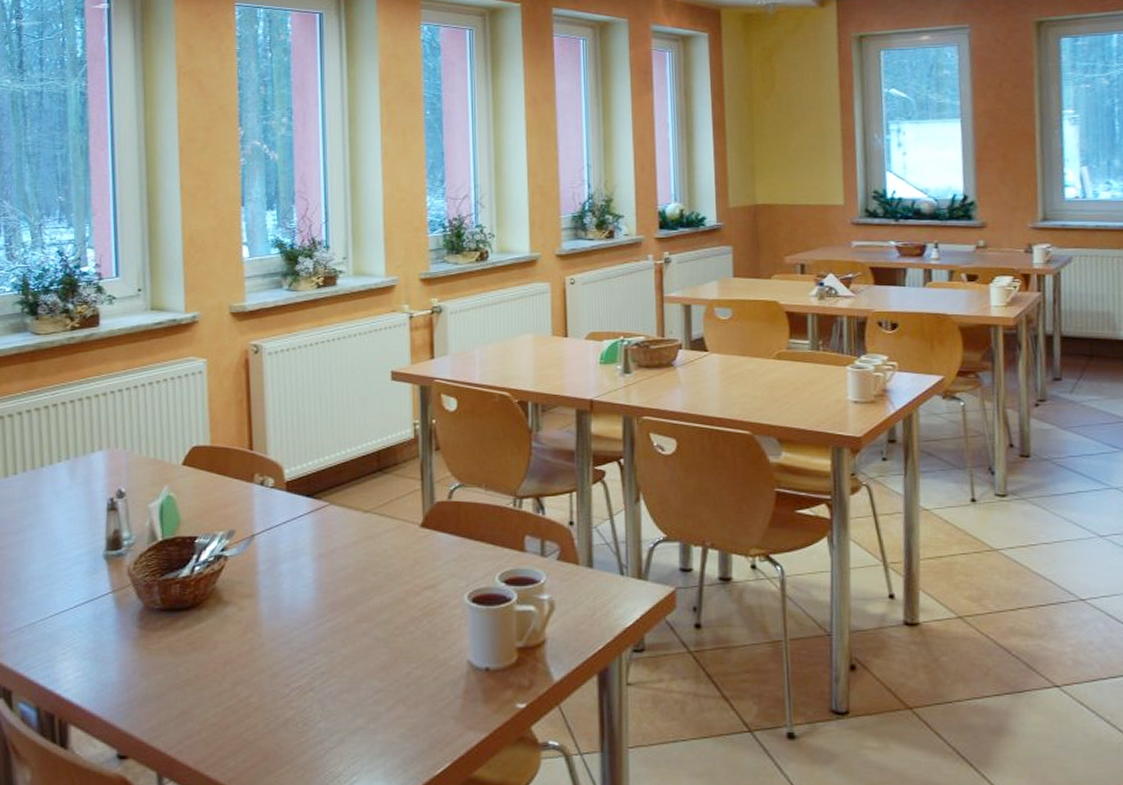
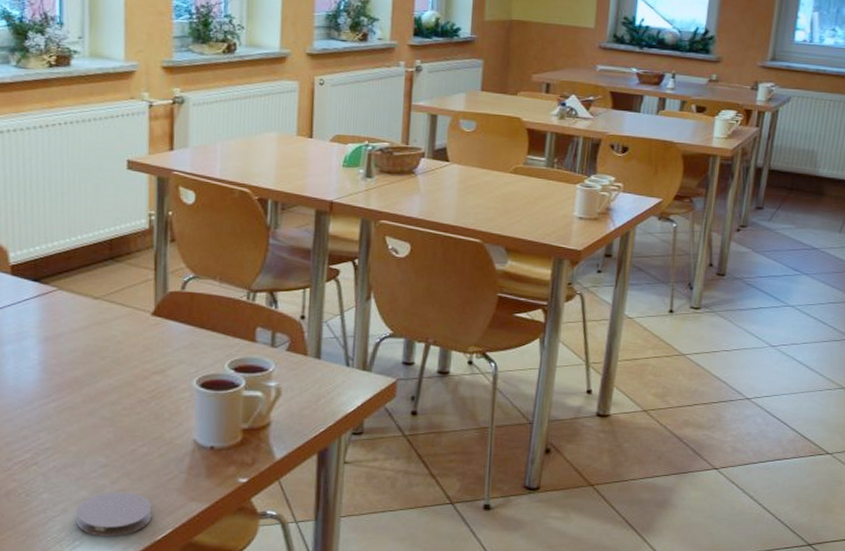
coaster: none [354,720,429,771] -> present [76,492,152,537]

